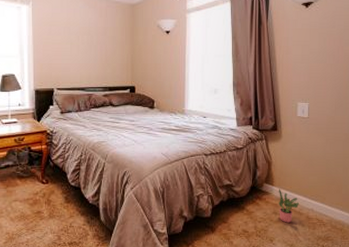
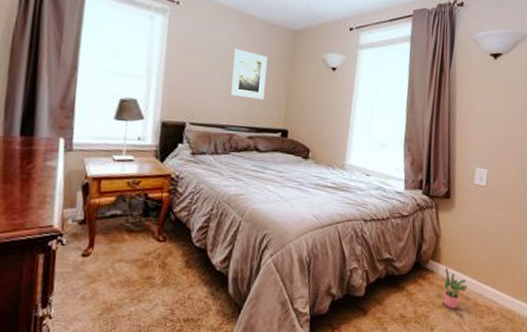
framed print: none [85,24,114,64] -> present [231,48,268,100]

